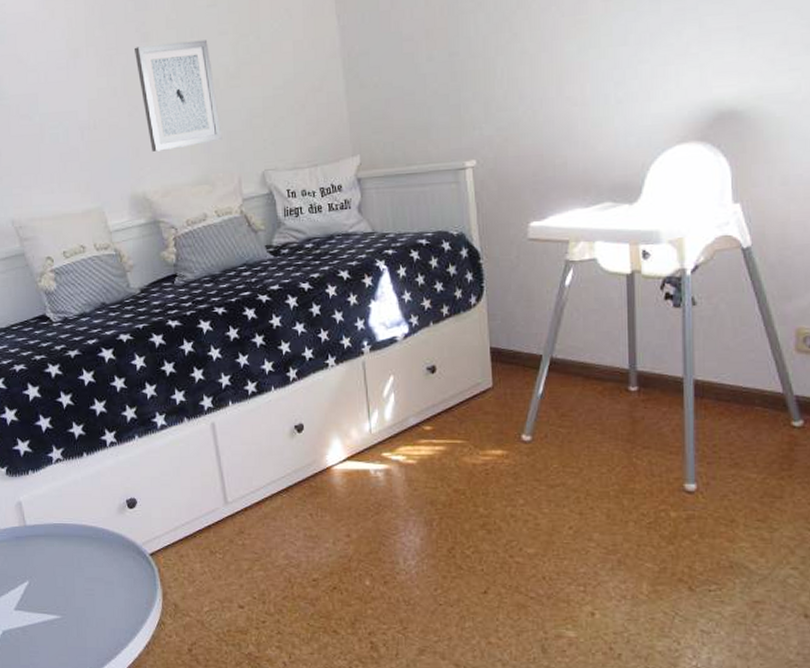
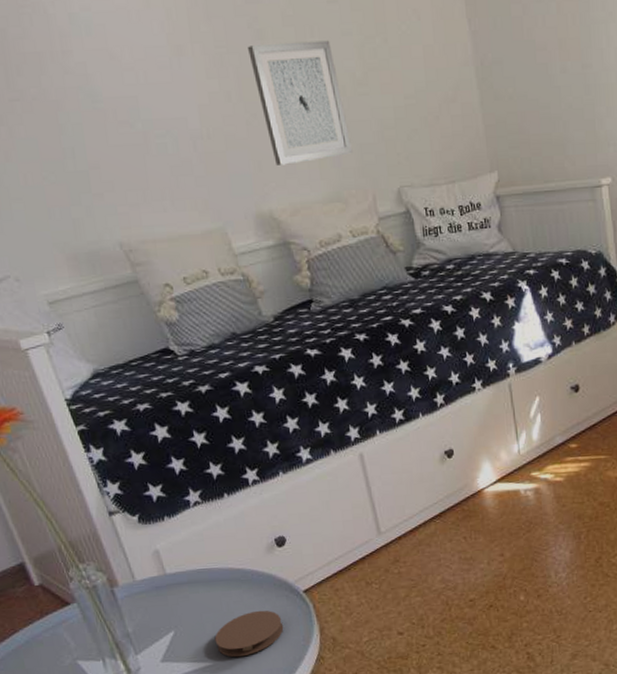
coaster: none [64,569,129,614] -> present [214,610,284,657]

